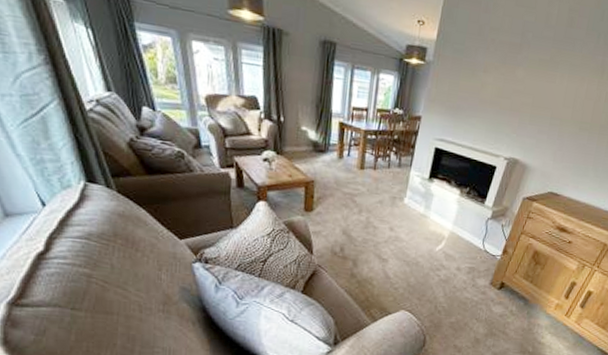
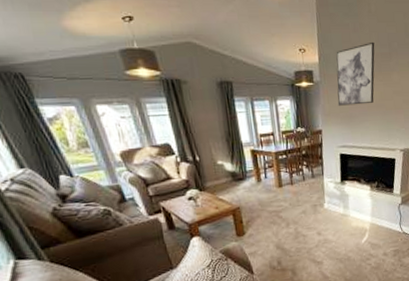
wall art: none [446,27,506,98] -> present [336,41,375,106]

